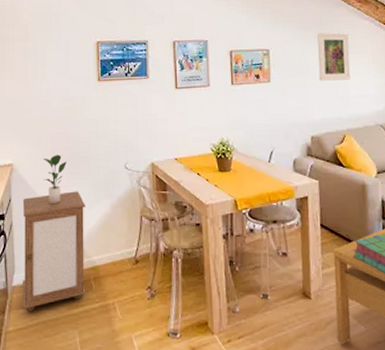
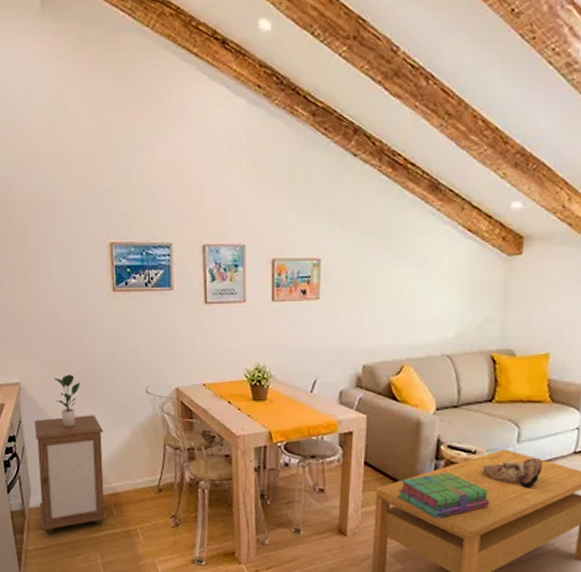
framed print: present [317,32,350,81] -> none [379,239,421,300]

